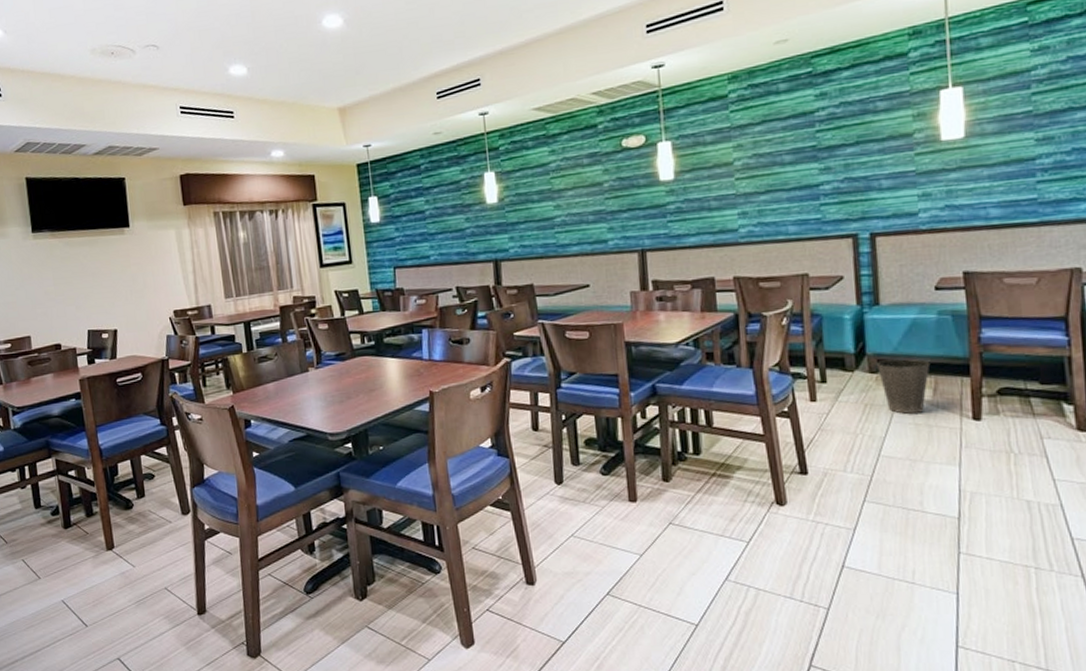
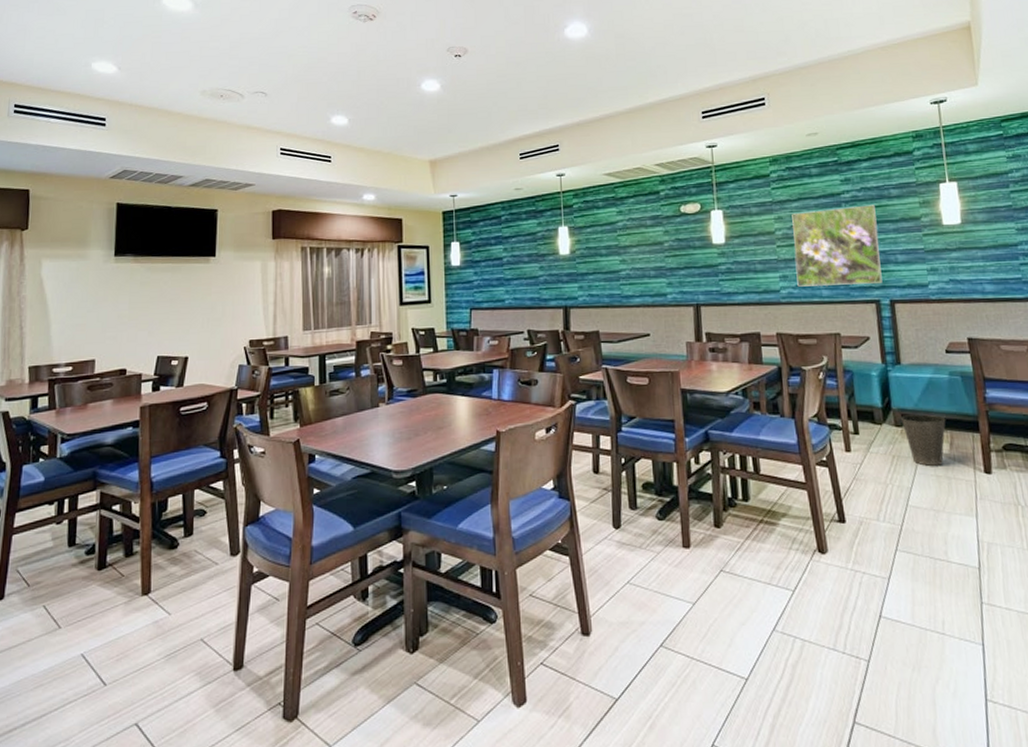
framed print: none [754,122,862,224] -> present [792,205,883,287]

